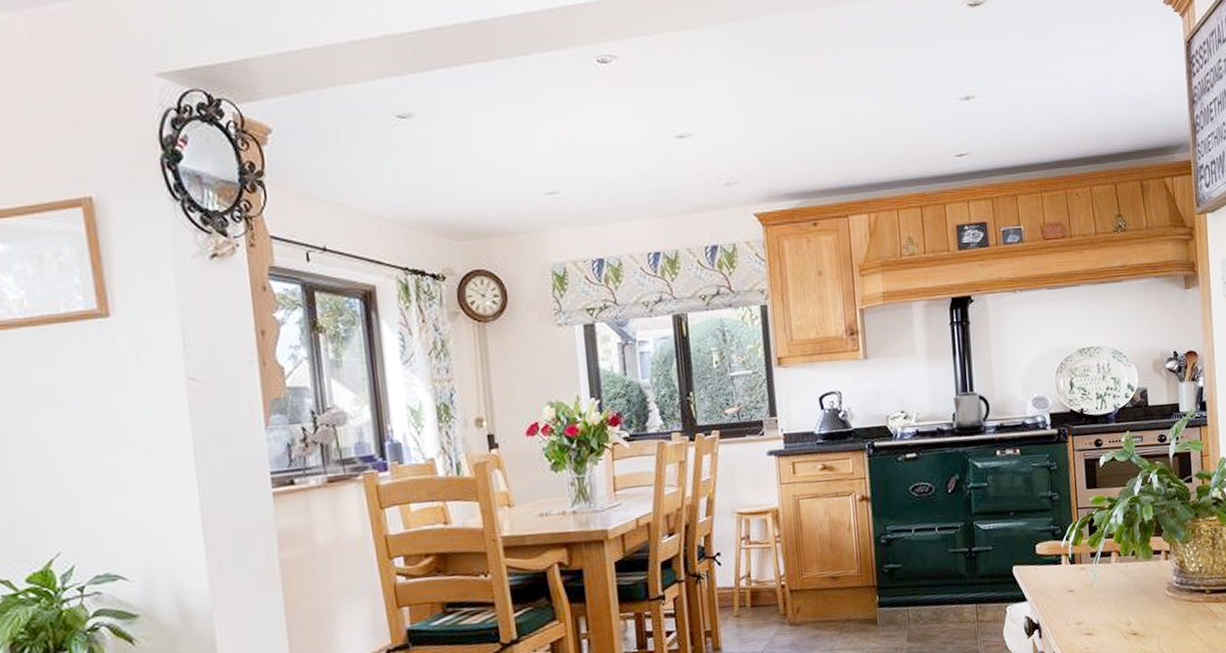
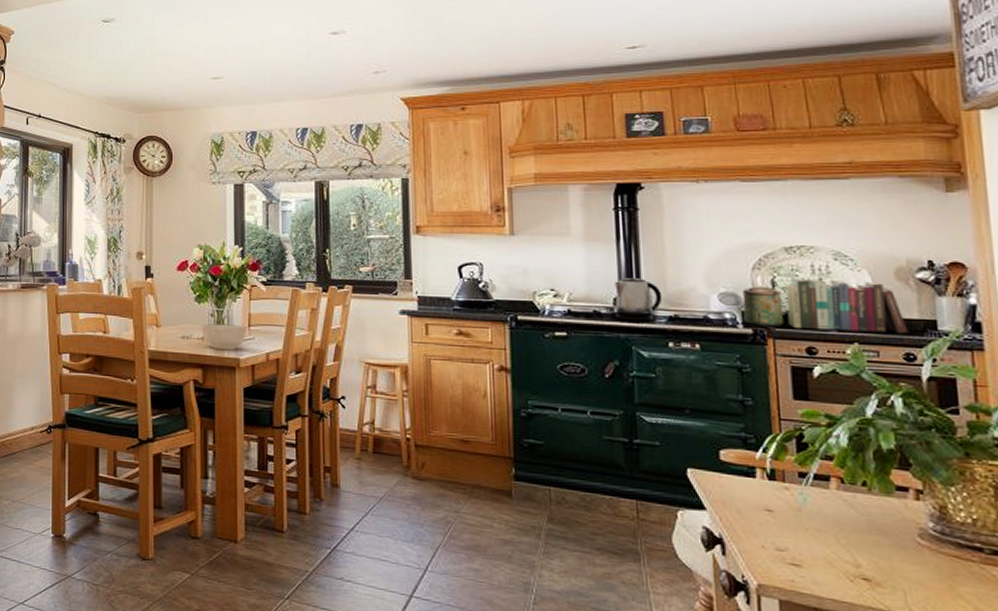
bowl: none [561,490,613,524] -> present [201,323,247,351]
canister: none [1049,388,1080,426] -> present [742,286,784,327]
books: none [1080,374,1161,424] -> present [785,278,909,333]

